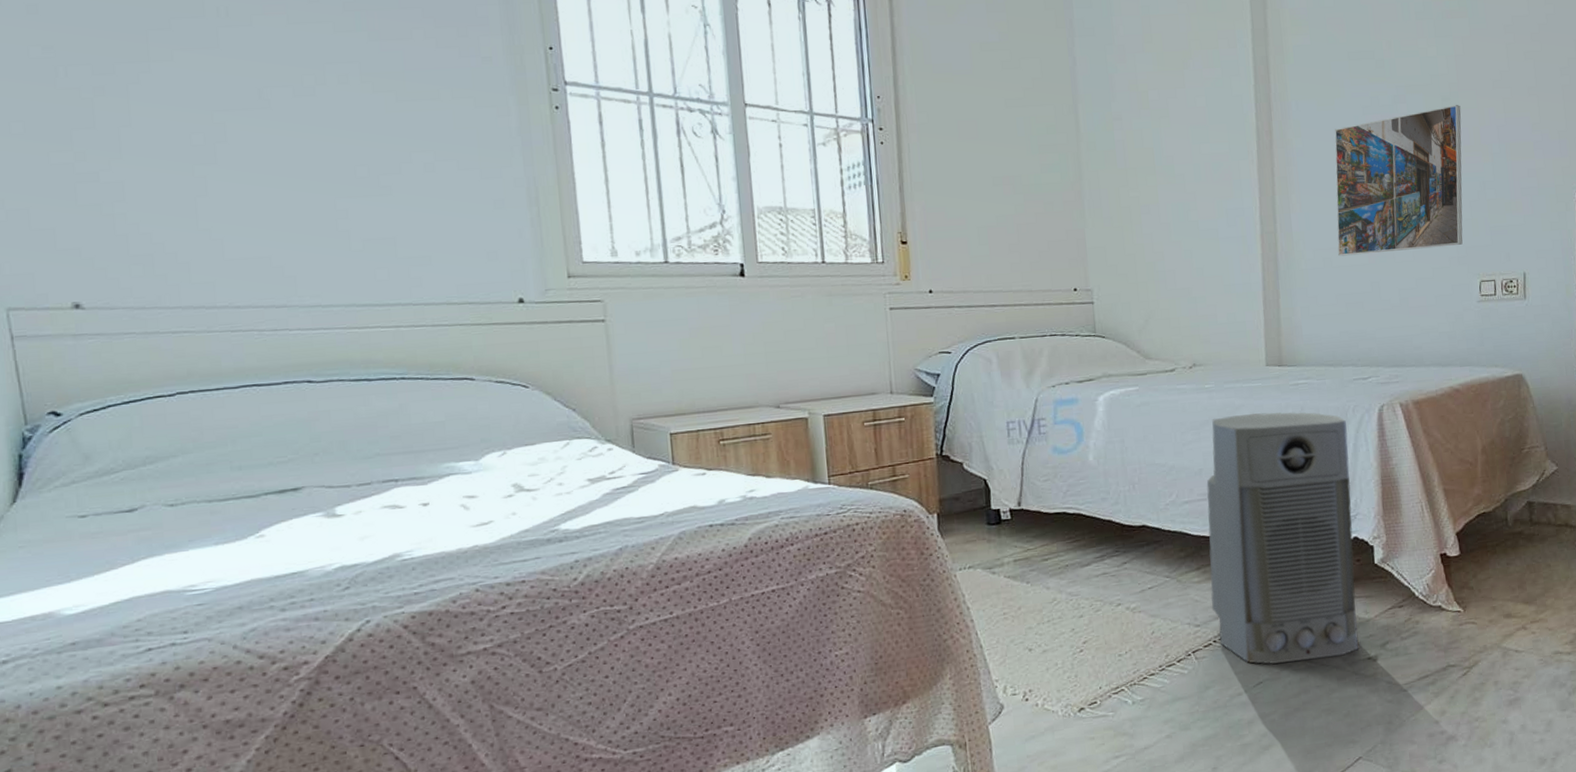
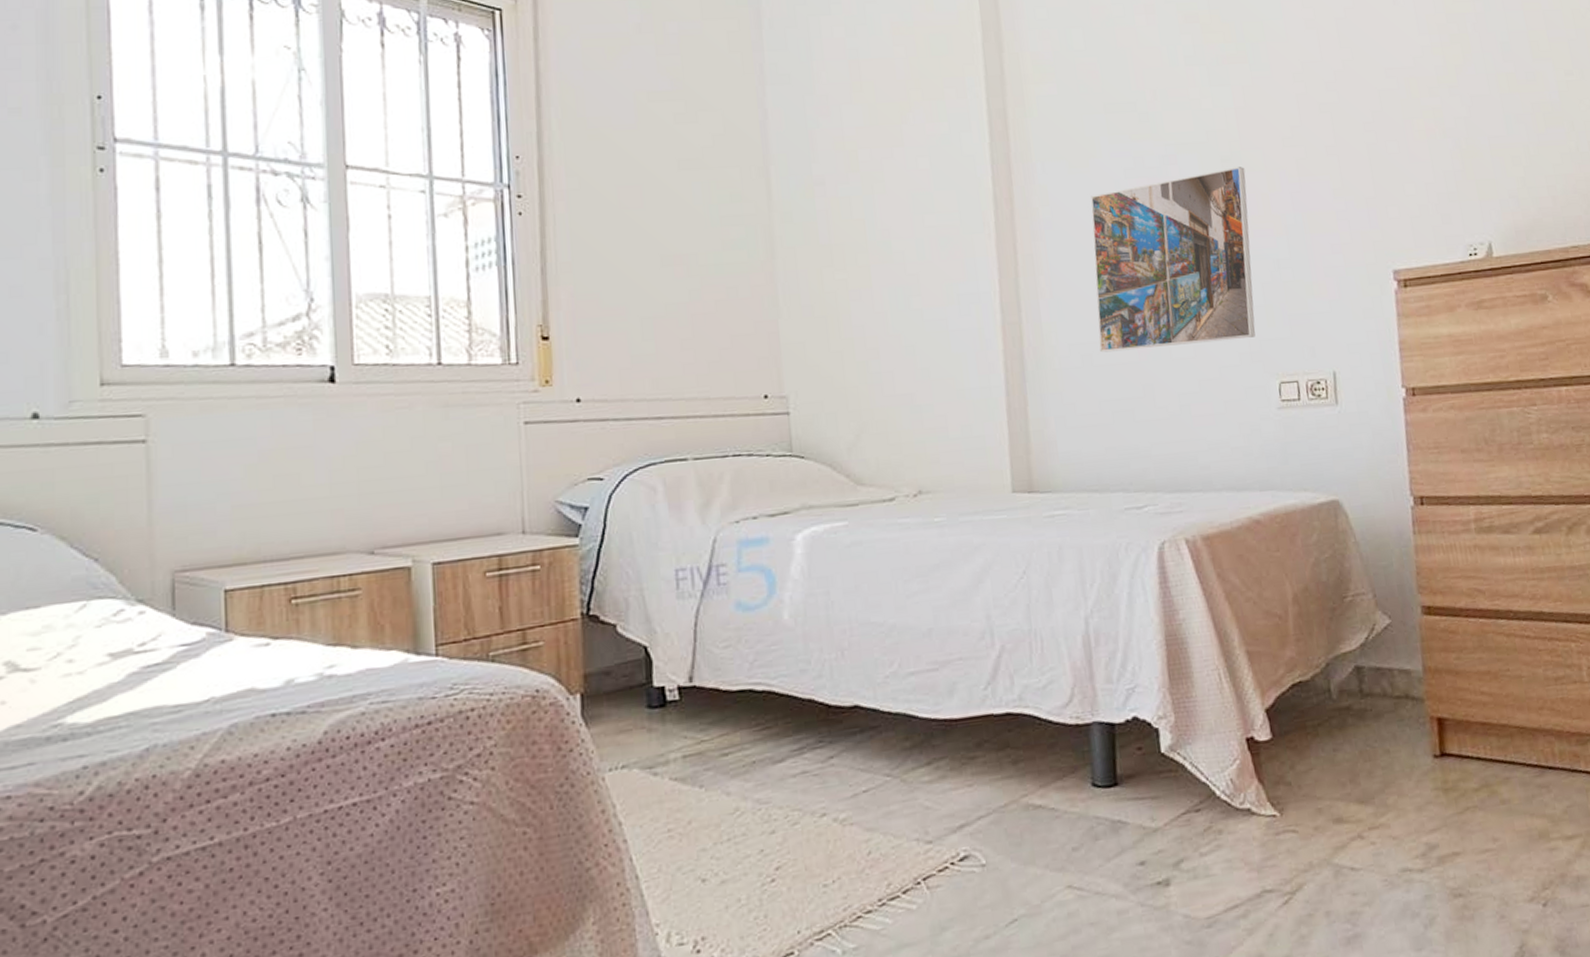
air purifier: present [1206,412,1359,665] -> none [938,552,1145,895]

